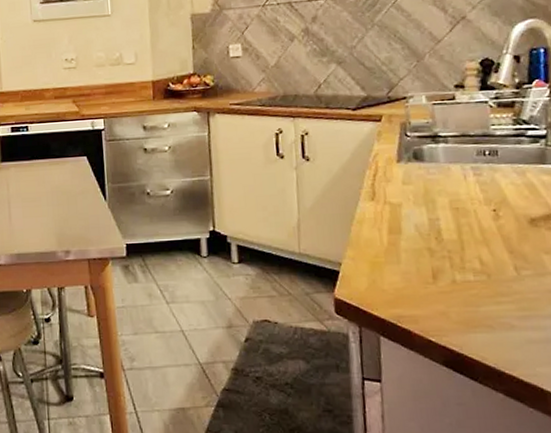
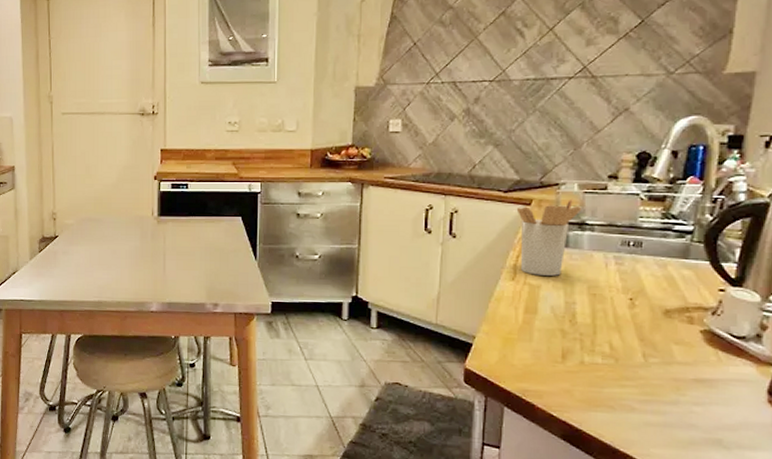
utensil holder: none [367,111,433,193] -> present [516,198,582,276]

